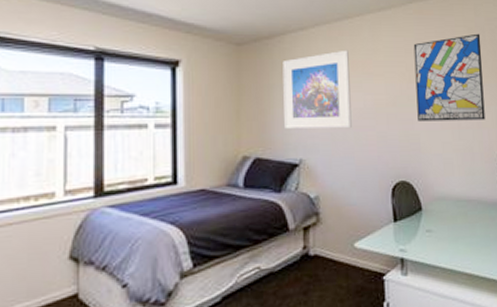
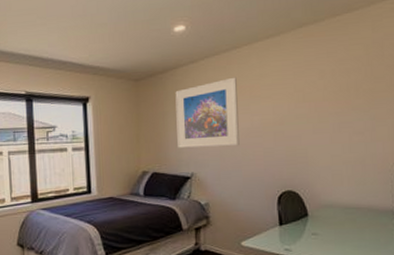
wall art: present [413,33,485,122] -> none [303,49,380,137]

